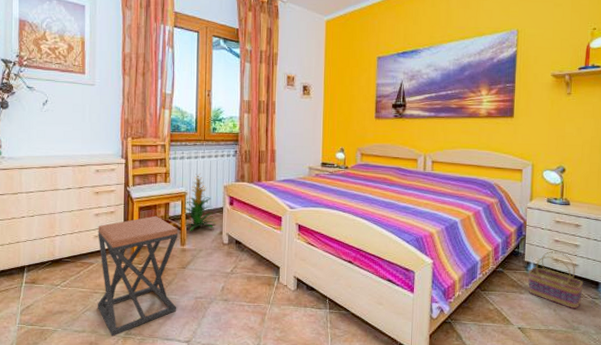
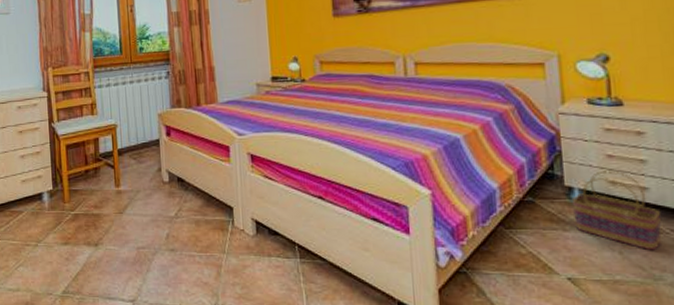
stool: present [98,216,178,336] -> none [24,154,117,295]
indoor plant: present [183,173,215,232] -> none [114,101,152,170]

